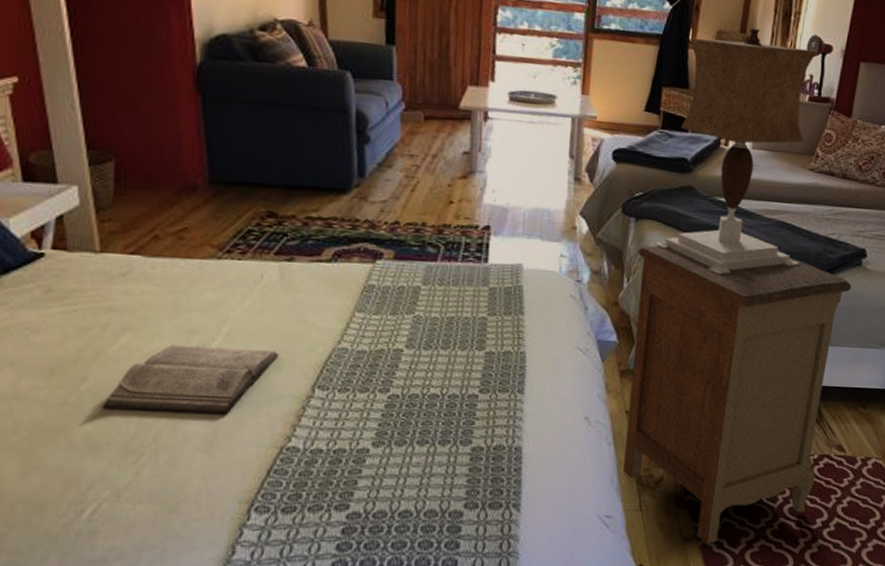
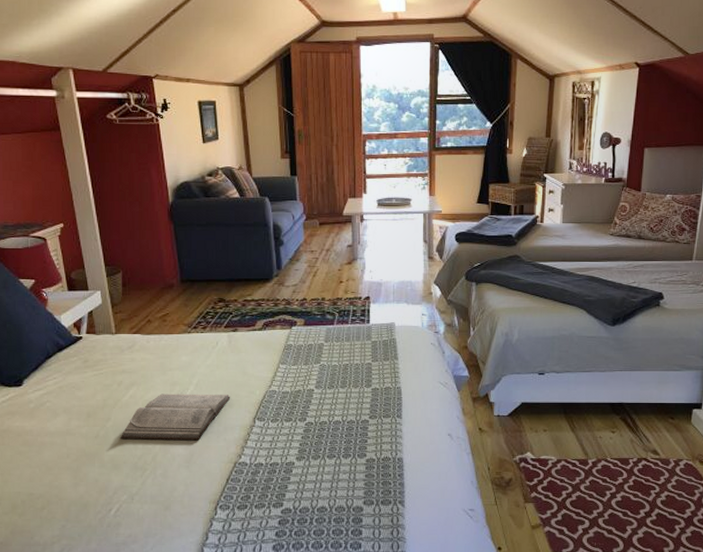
nightstand: present [623,245,852,545] -> none [480,302,653,532]
table lamp: present [654,28,817,275] -> none [492,133,608,321]

